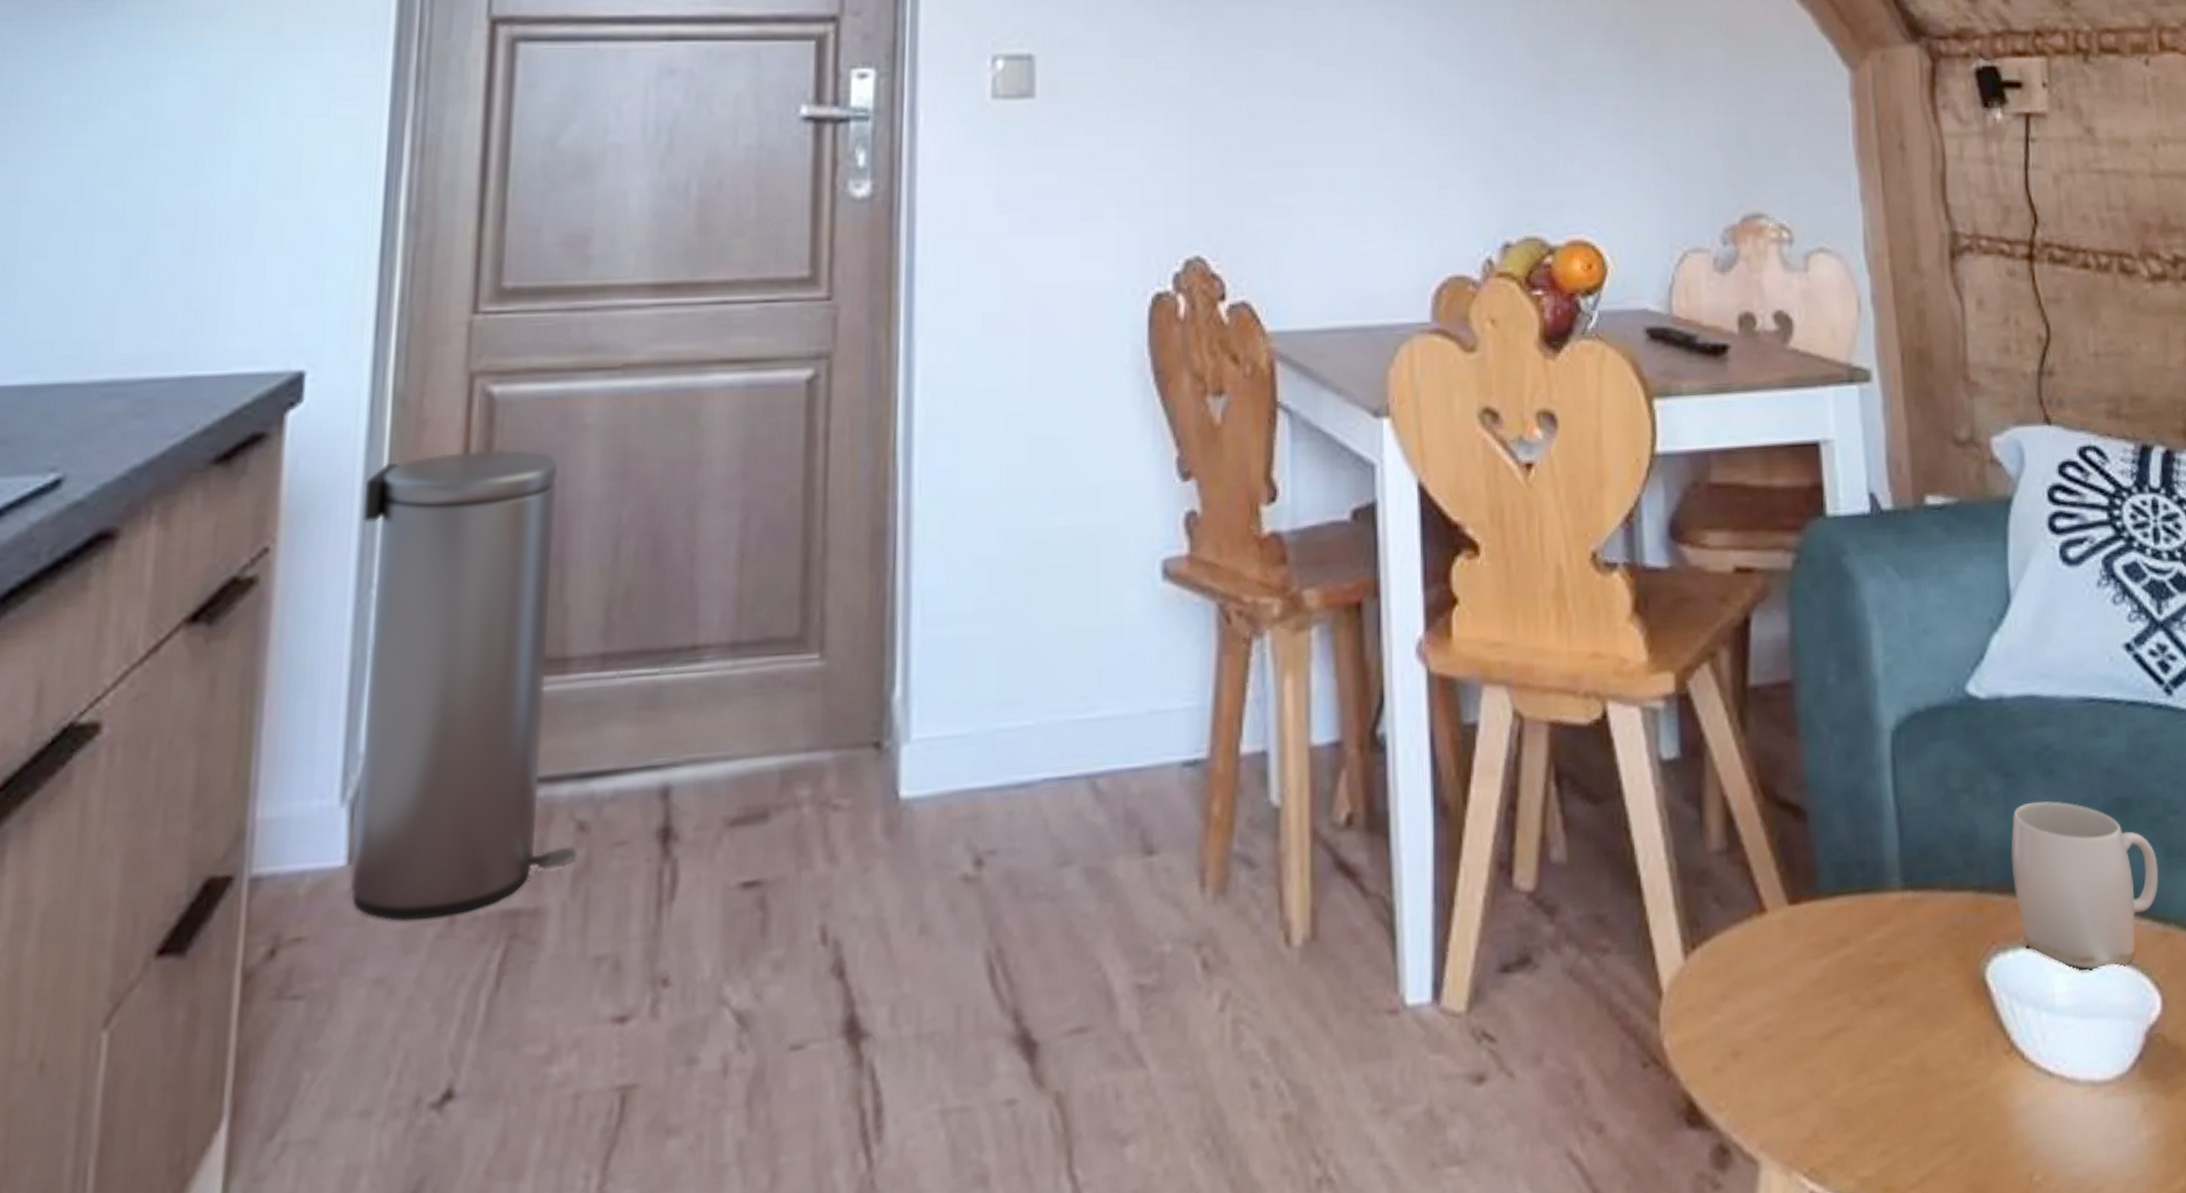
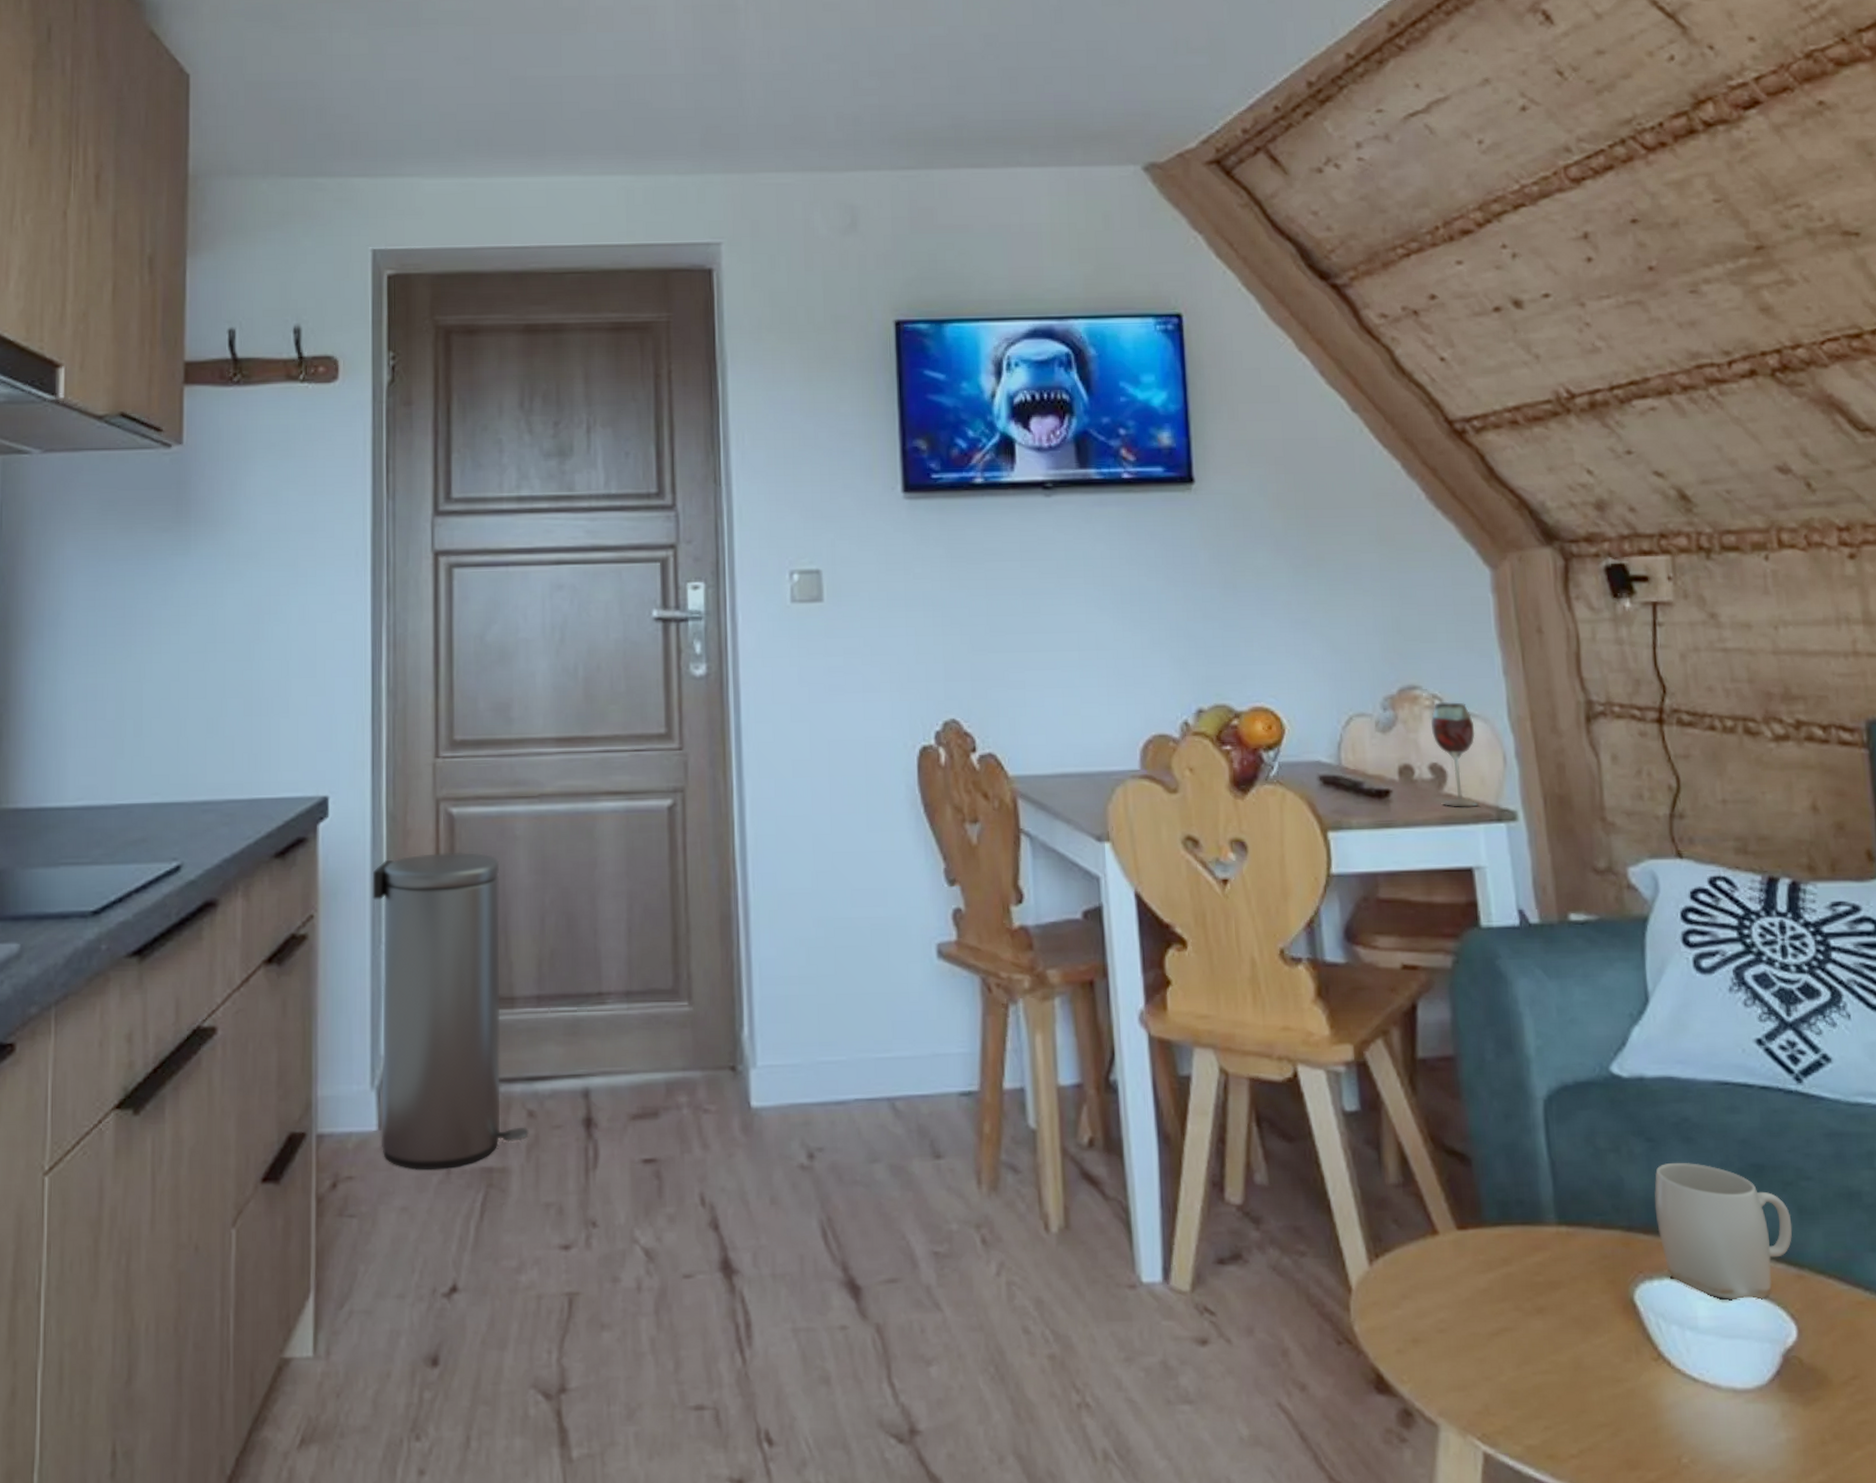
wineglass: none [1778,234,1828,366] -> present [1431,702,1479,807]

